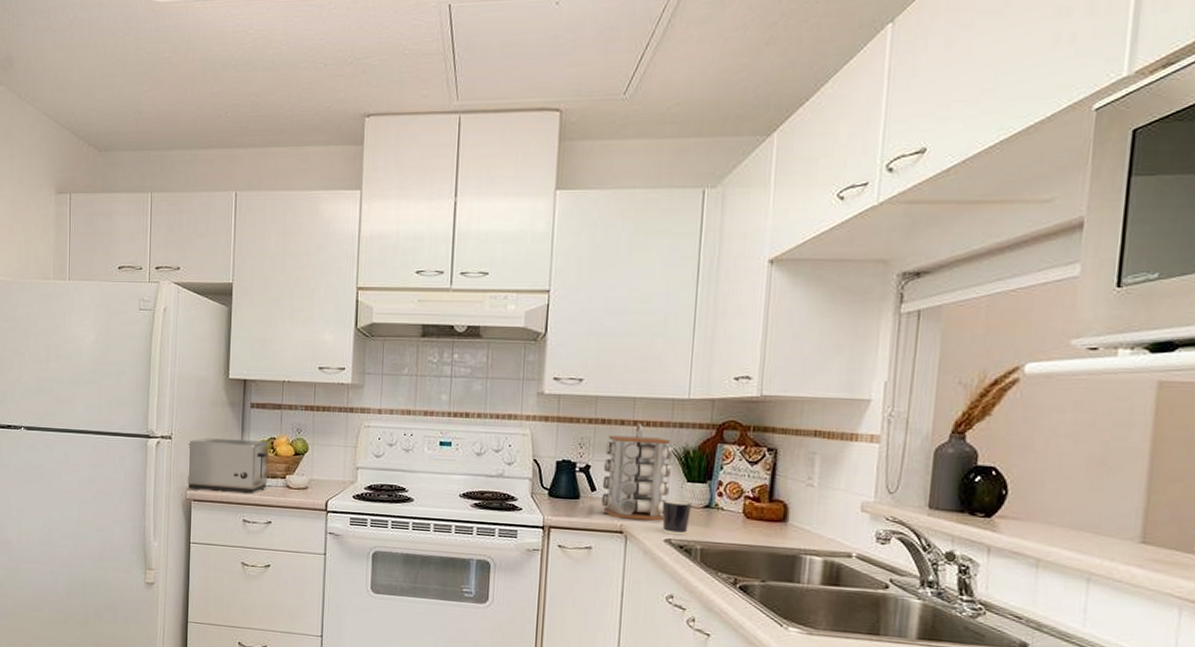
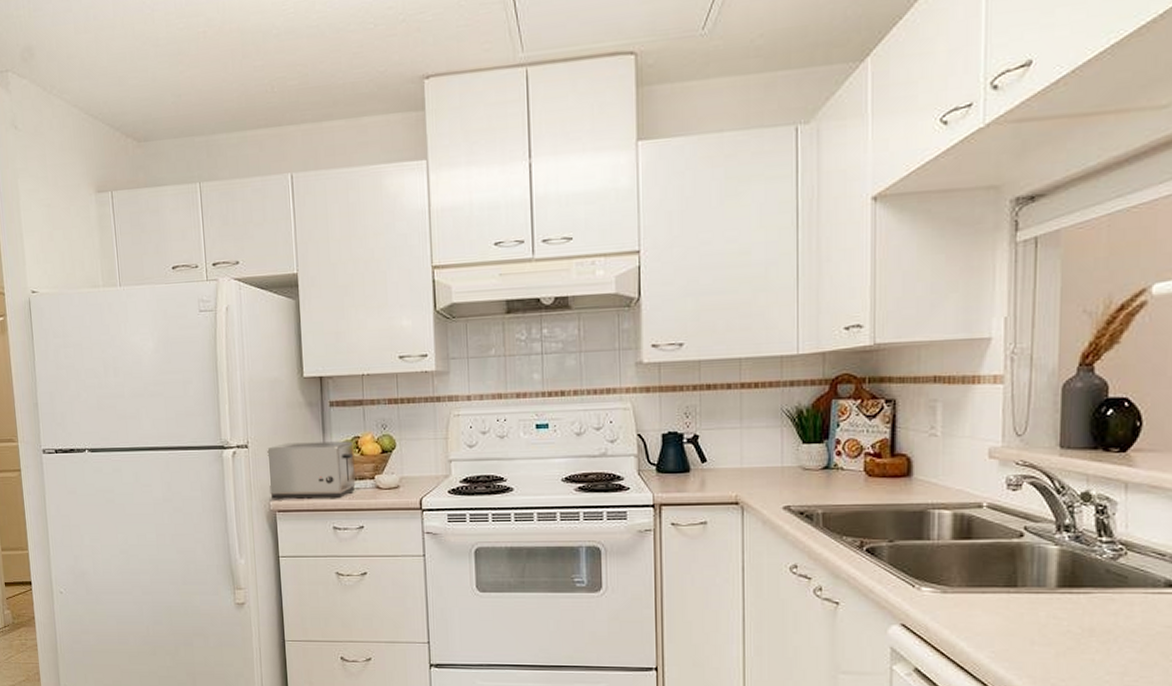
spice rack: present [601,424,672,522] -> none [712,386,784,490]
mug: present [662,500,691,536] -> none [778,464,809,501]

